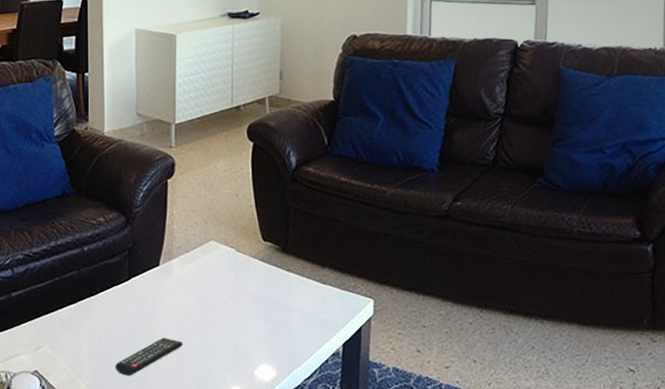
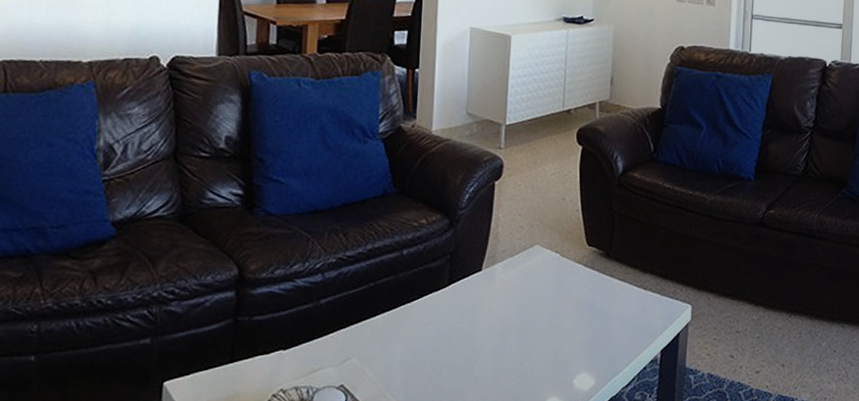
remote control: present [114,337,182,376] -> none [428,346,501,389]

